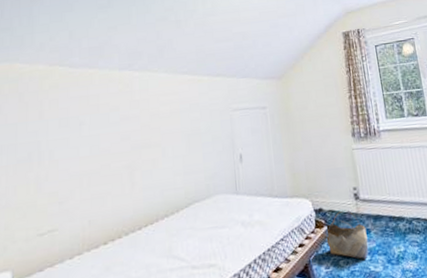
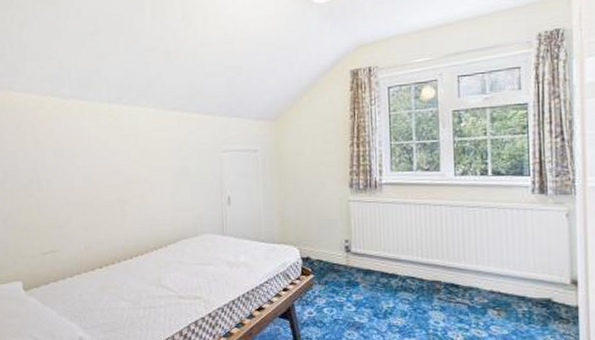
basket: present [324,209,369,259] -> none [310,261,355,309]

